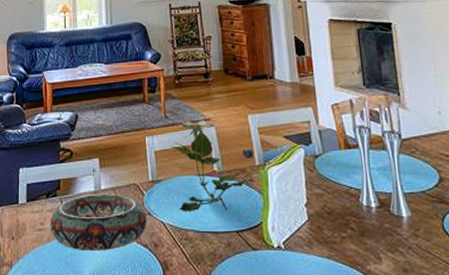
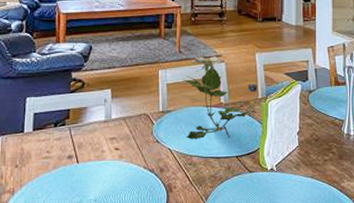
decorative bowl: present [50,195,147,252] -> none [57,124,155,177]

